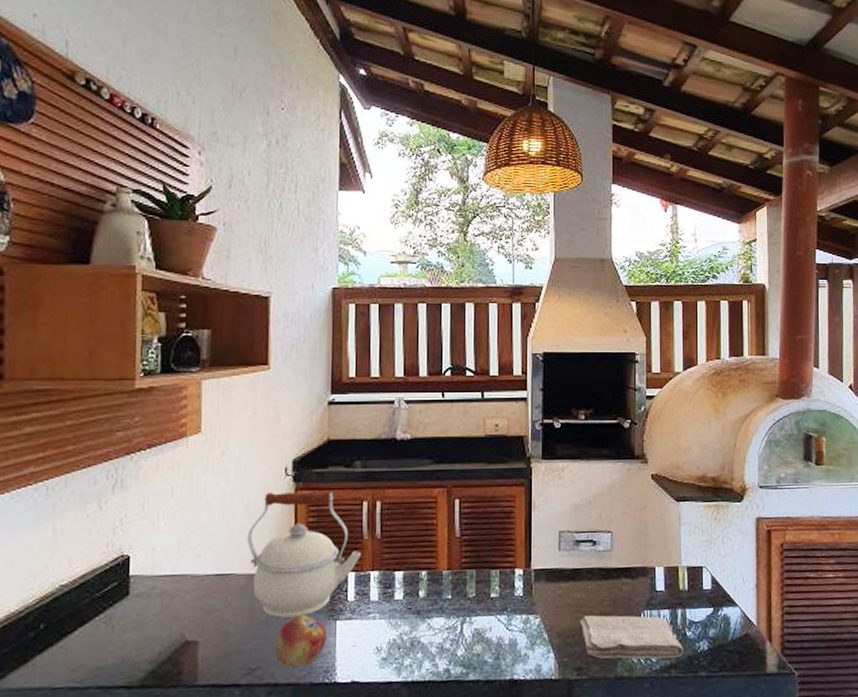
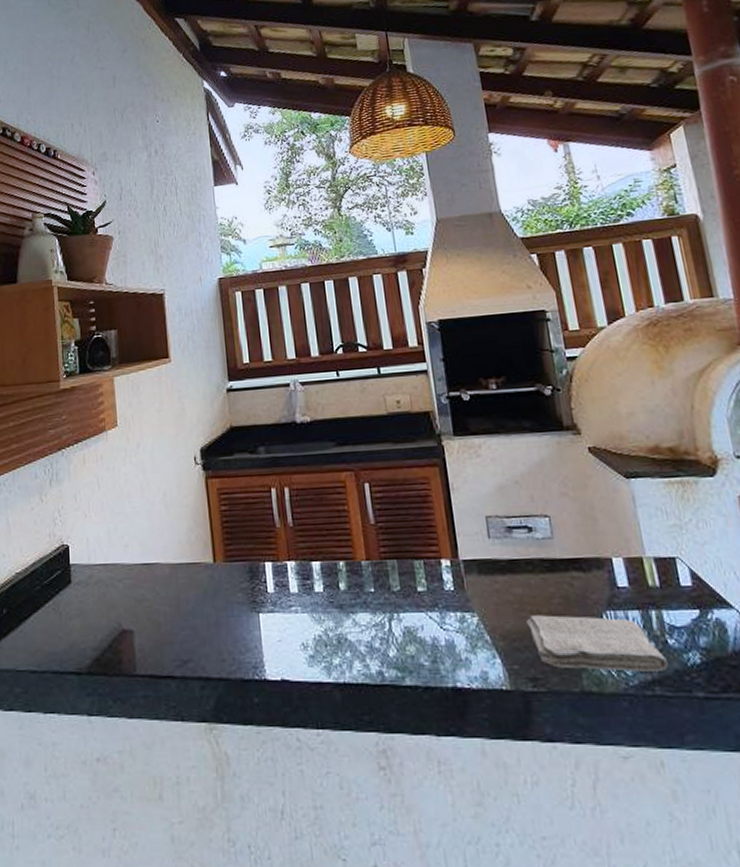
kettle: present [247,491,361,618] -> none [167,479,275,609]
fruit: present [276,615,327,668] -> none [203,607,252,662]

